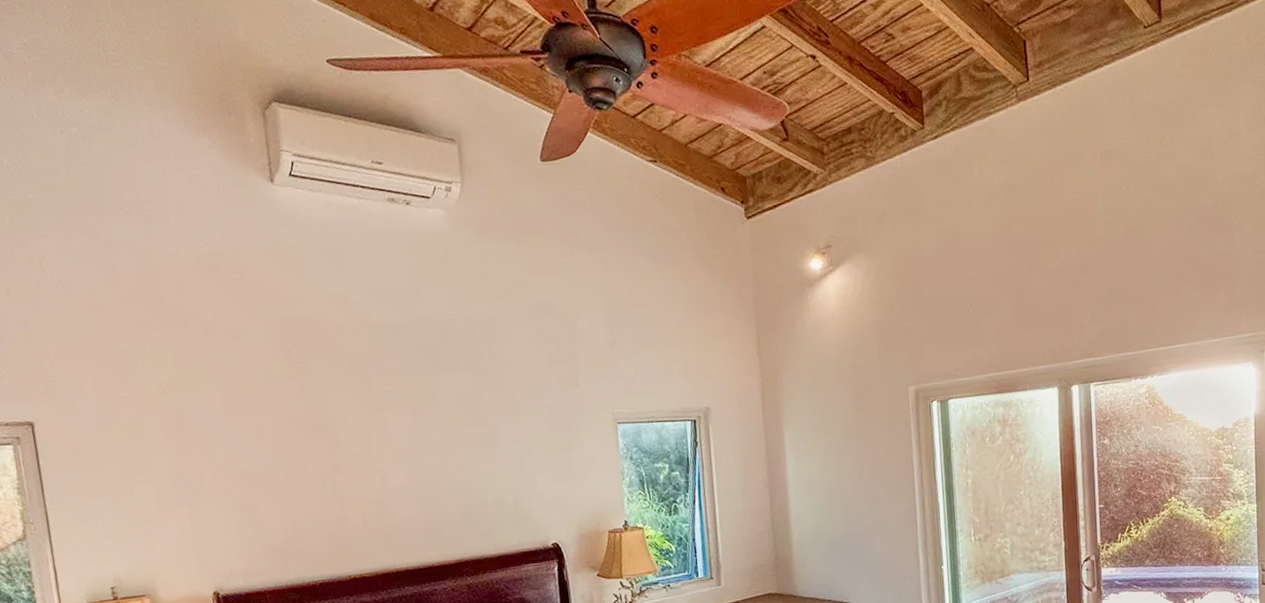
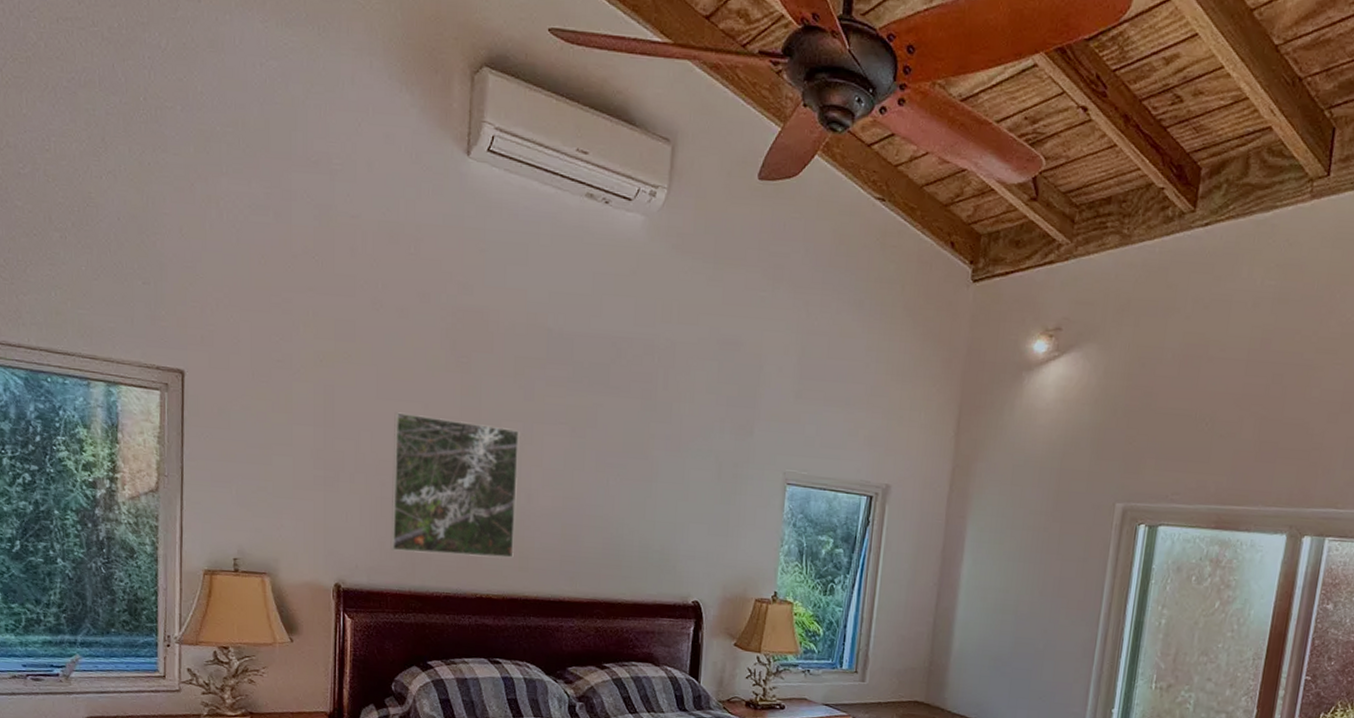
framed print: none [243,419,379,551] -> present [390,412,520,558]

